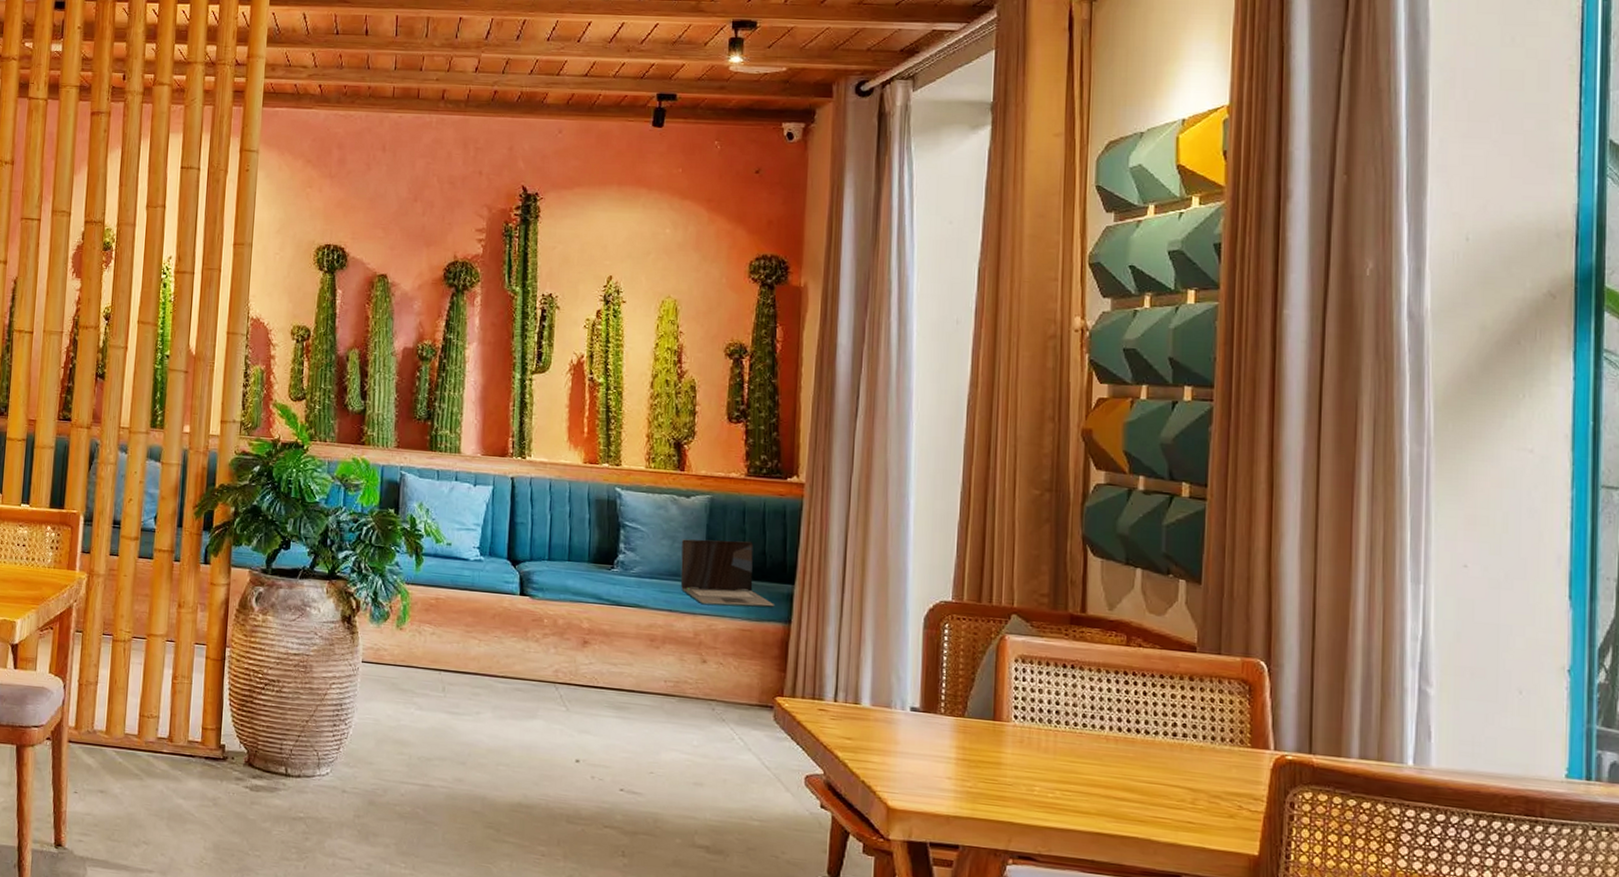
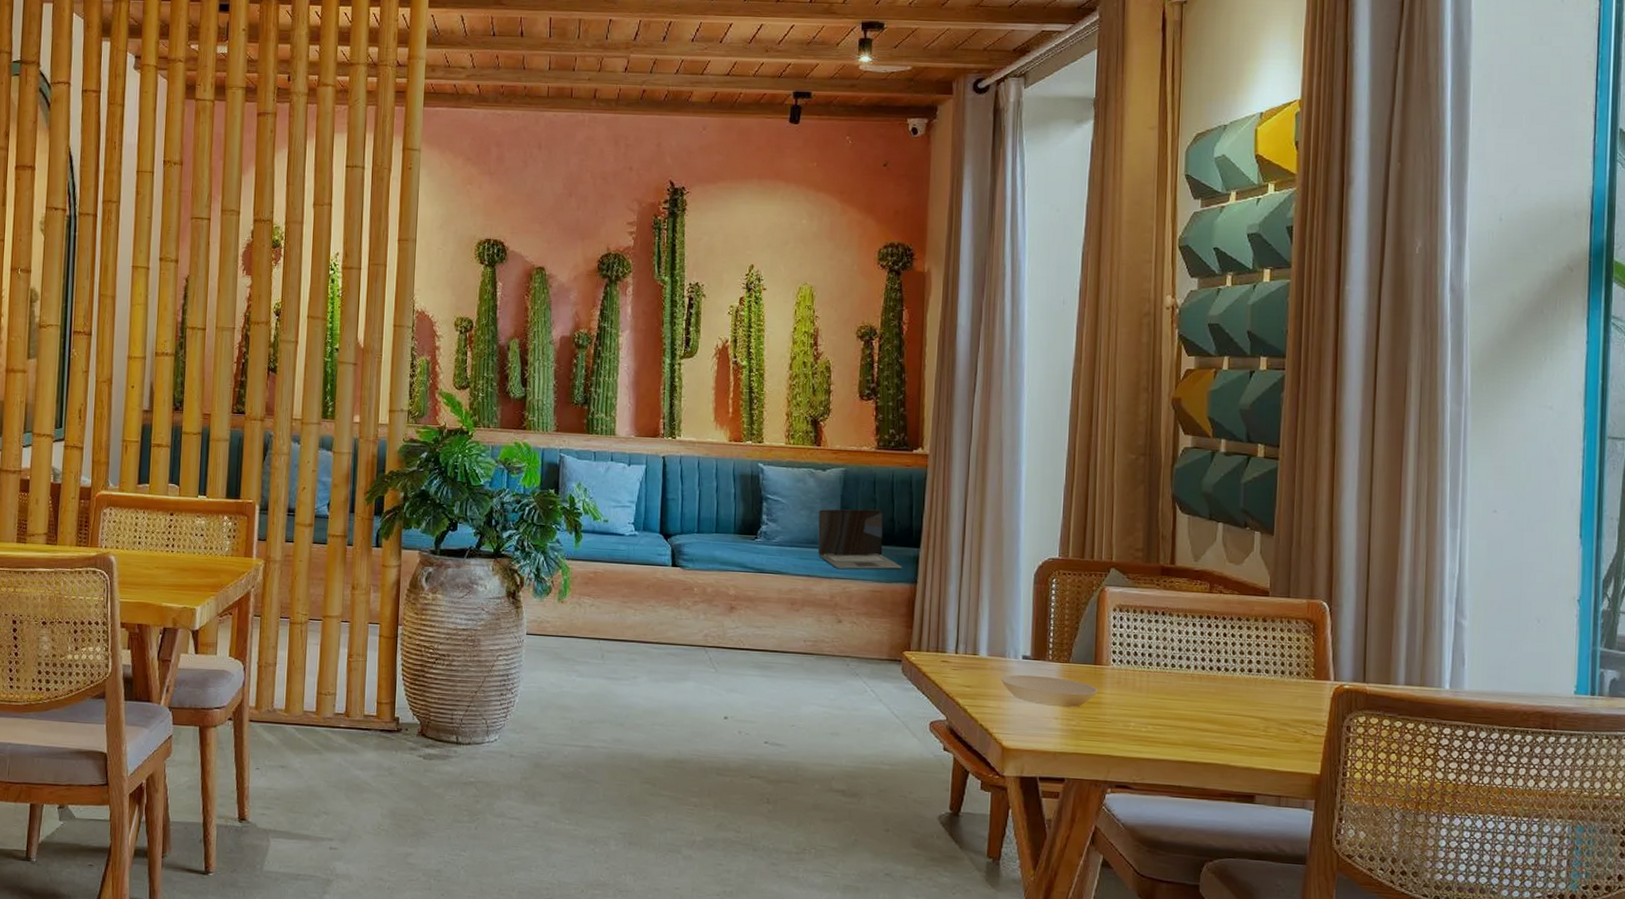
saucer: none [885,727,998,767] -> present [1000,674,1098,707]

